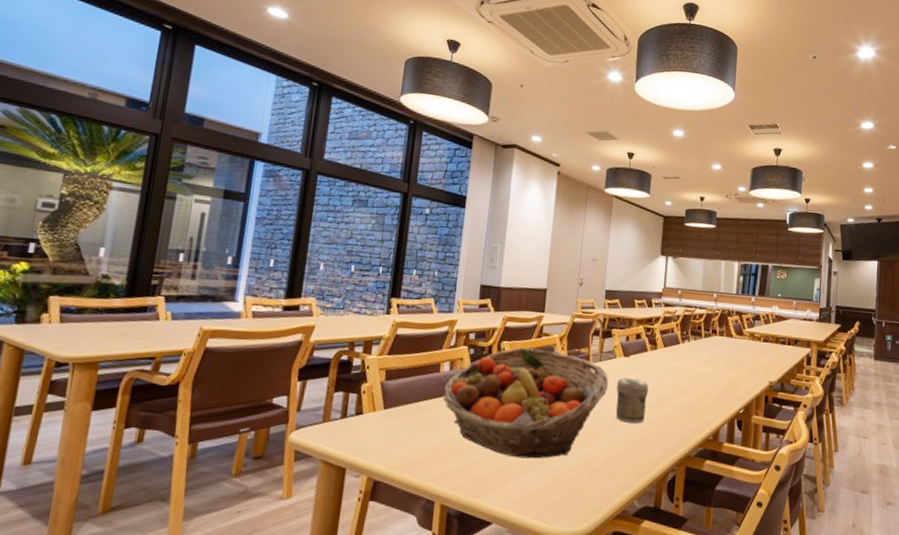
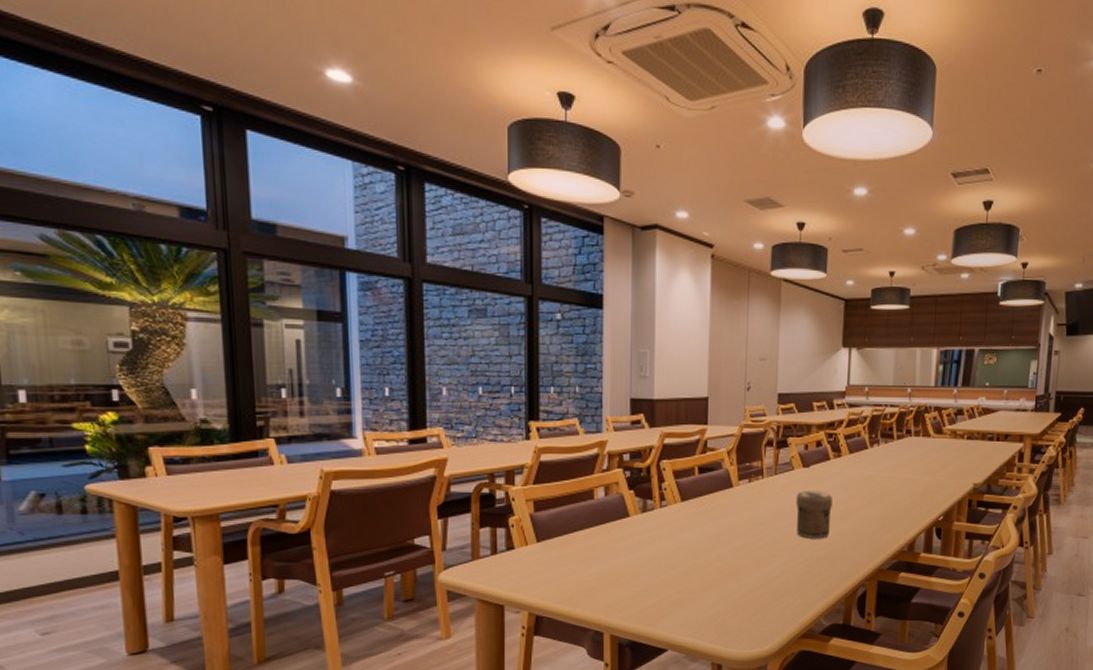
fruit basket: present [442,348,609,459] -> none [600,466,787,583]

